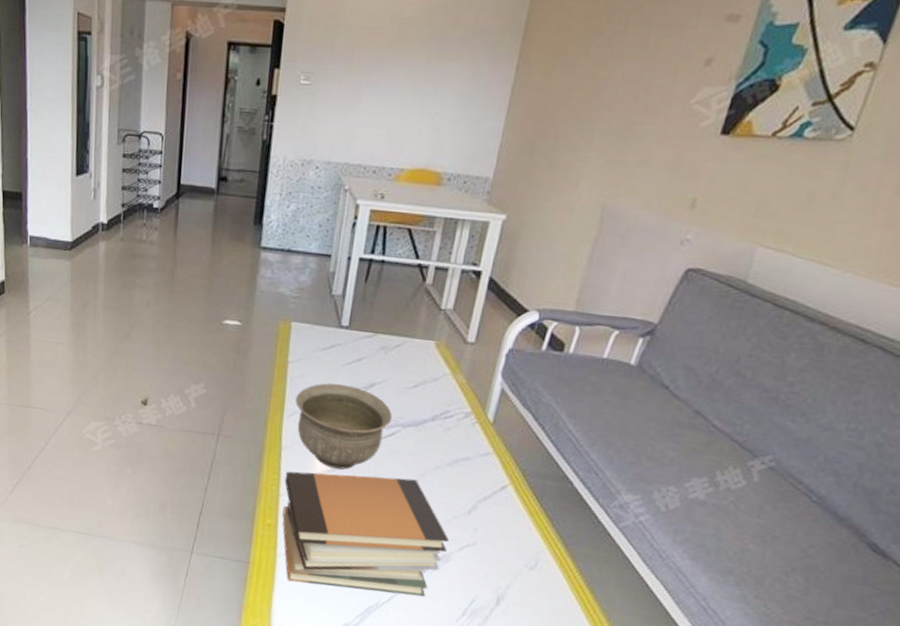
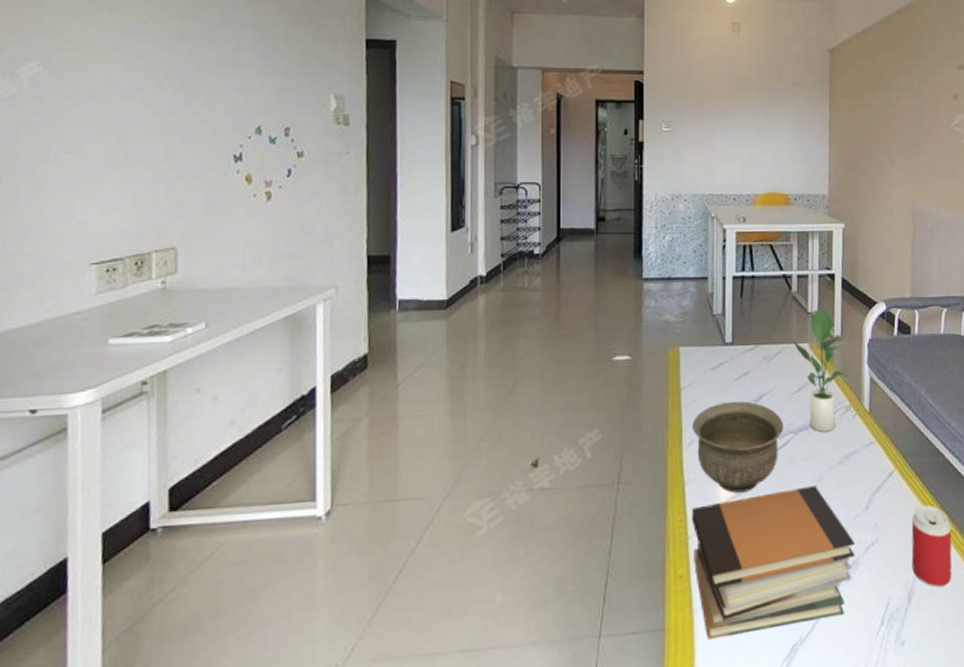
potted plant: none [417,306,479,433] -> present [793,308,849,432]
beverage can: none [507,524,563,602] -> present [911,505,952,588]

